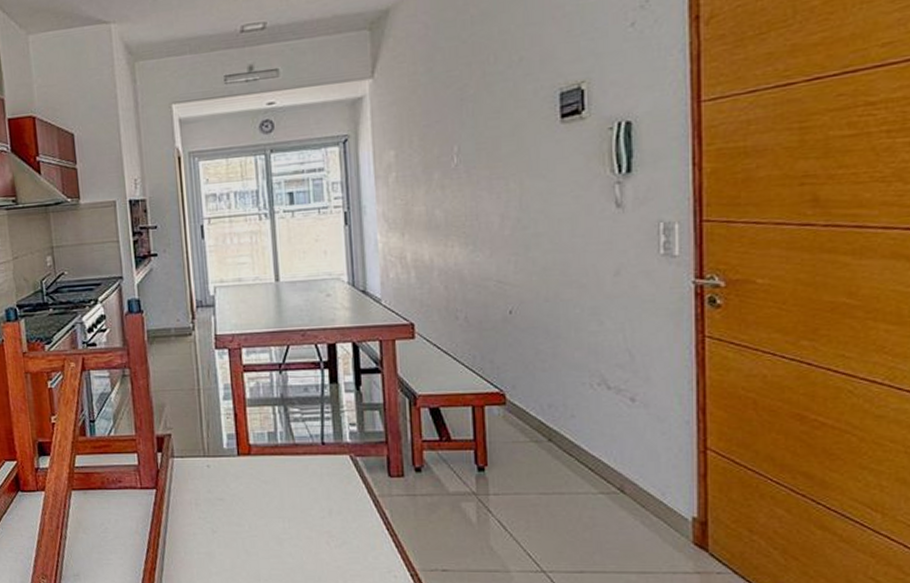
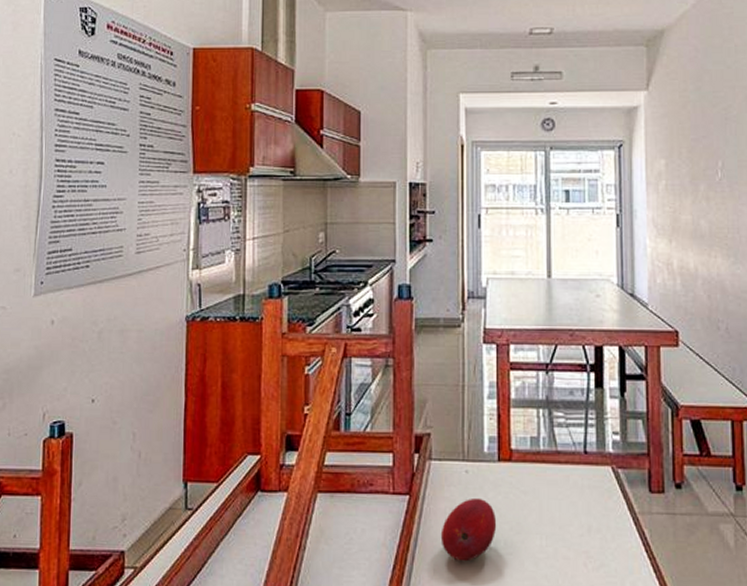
fruit: none [188,488,241,544] -> present [440,497,497,562]

